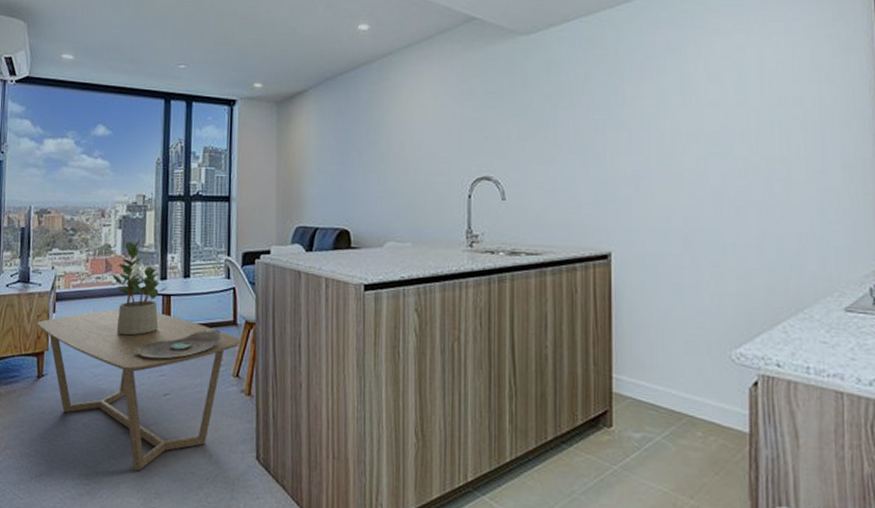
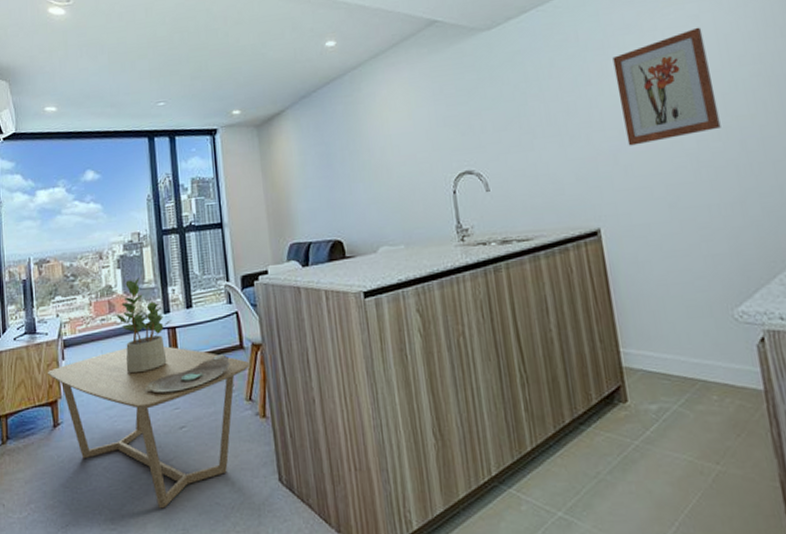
wall art: none [650,60,749,173] -> present [612,27,721,146]

